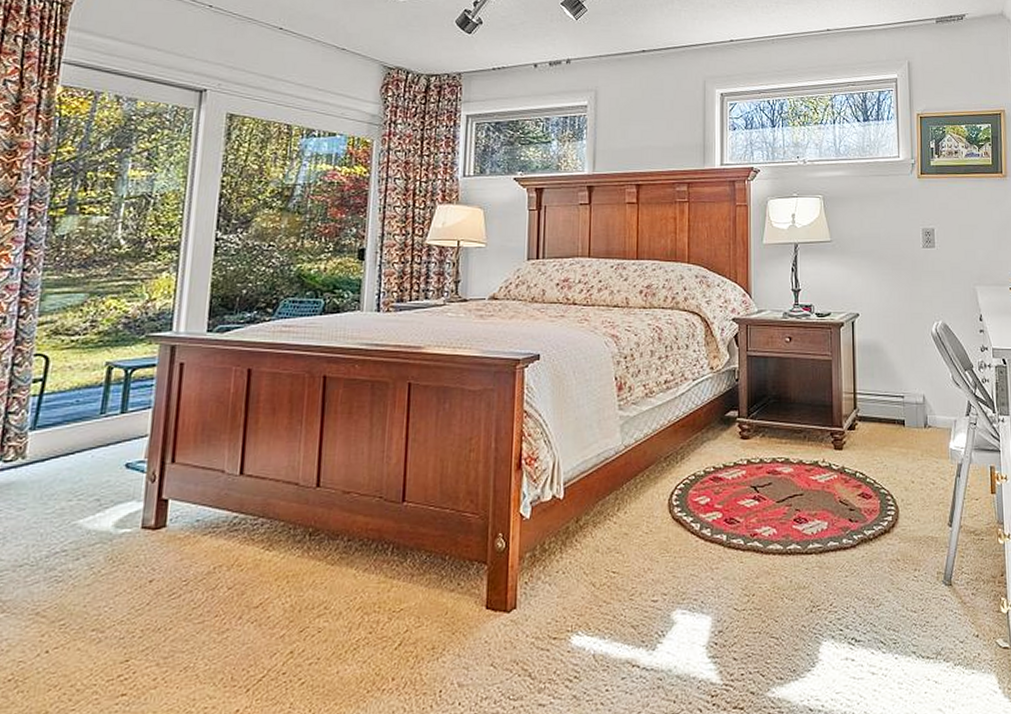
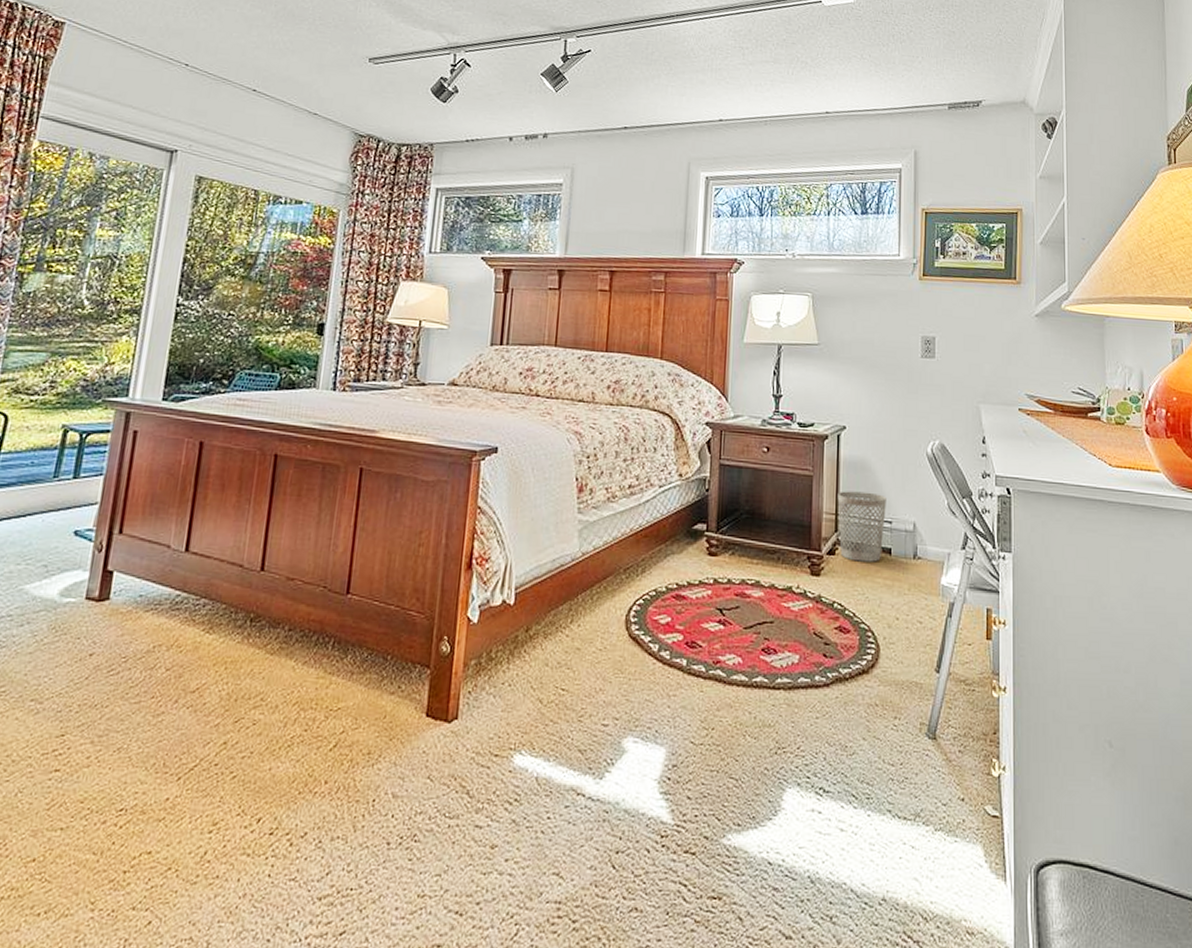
wastebasket: none [854,371,899,434] -> present [837,491,887,562]

